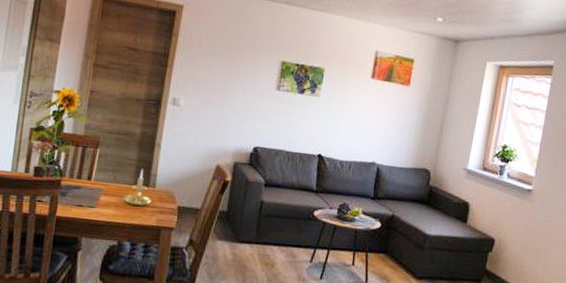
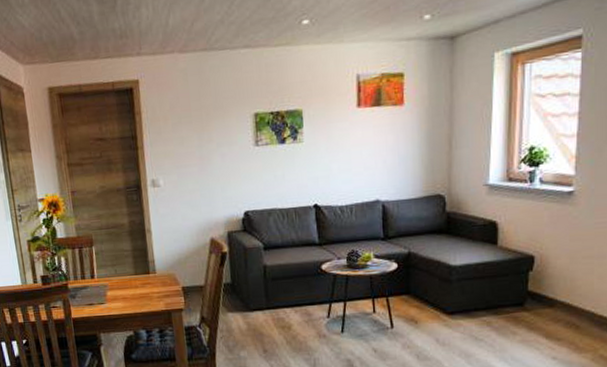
candle holder: present [122,169,152,206] -> none [128,257,156,294]

